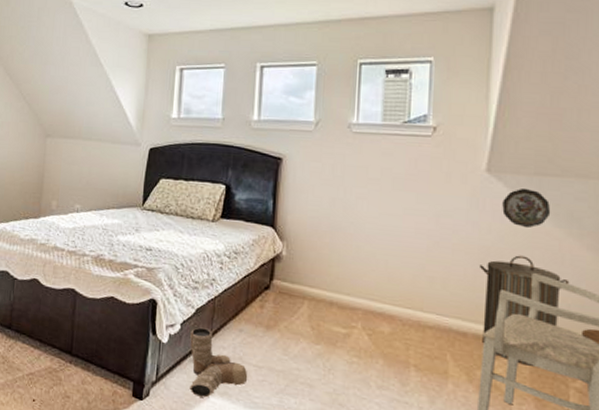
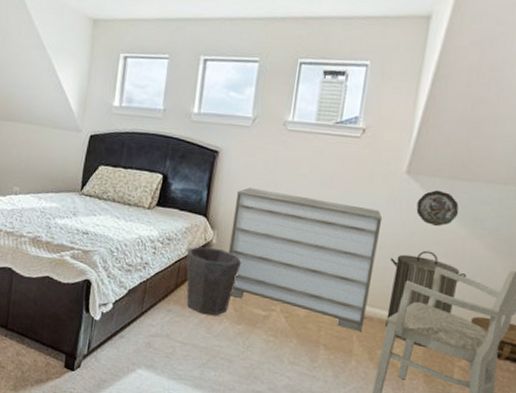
boots: present [190,327,248,398] -> none [119,306,174,370]
waste bin: none [255,259,316,336] -> present [186,246,242,316]
dresser: none [300,194,466,351] -> present [228,187,383,333]

